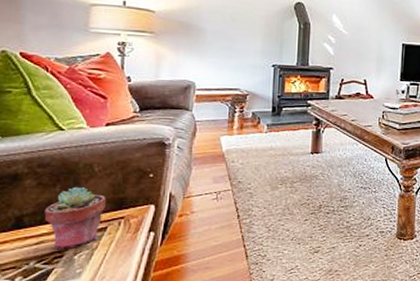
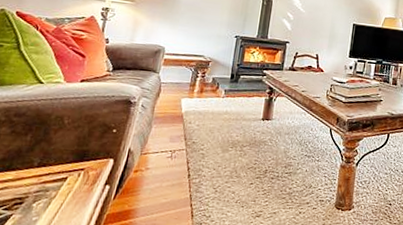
potted succulent: present [44,187,106,249] -> none [11,137,71,196]

